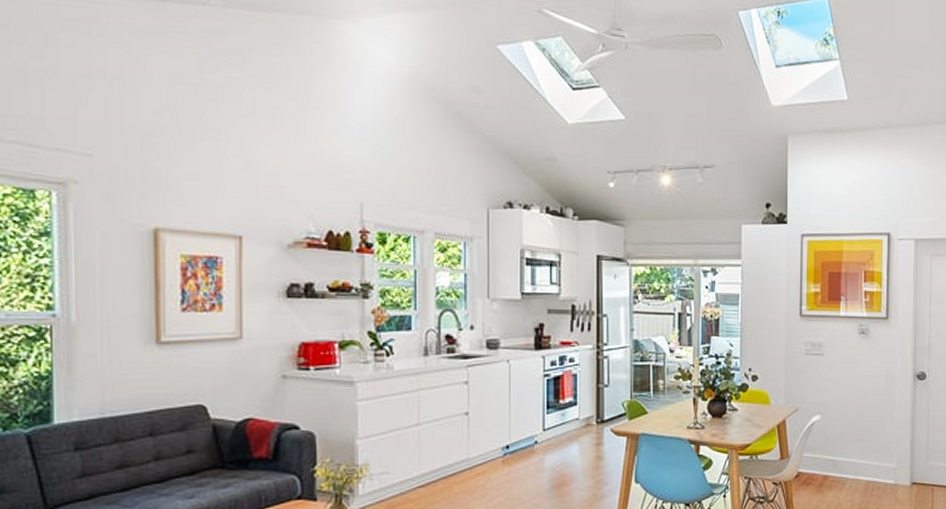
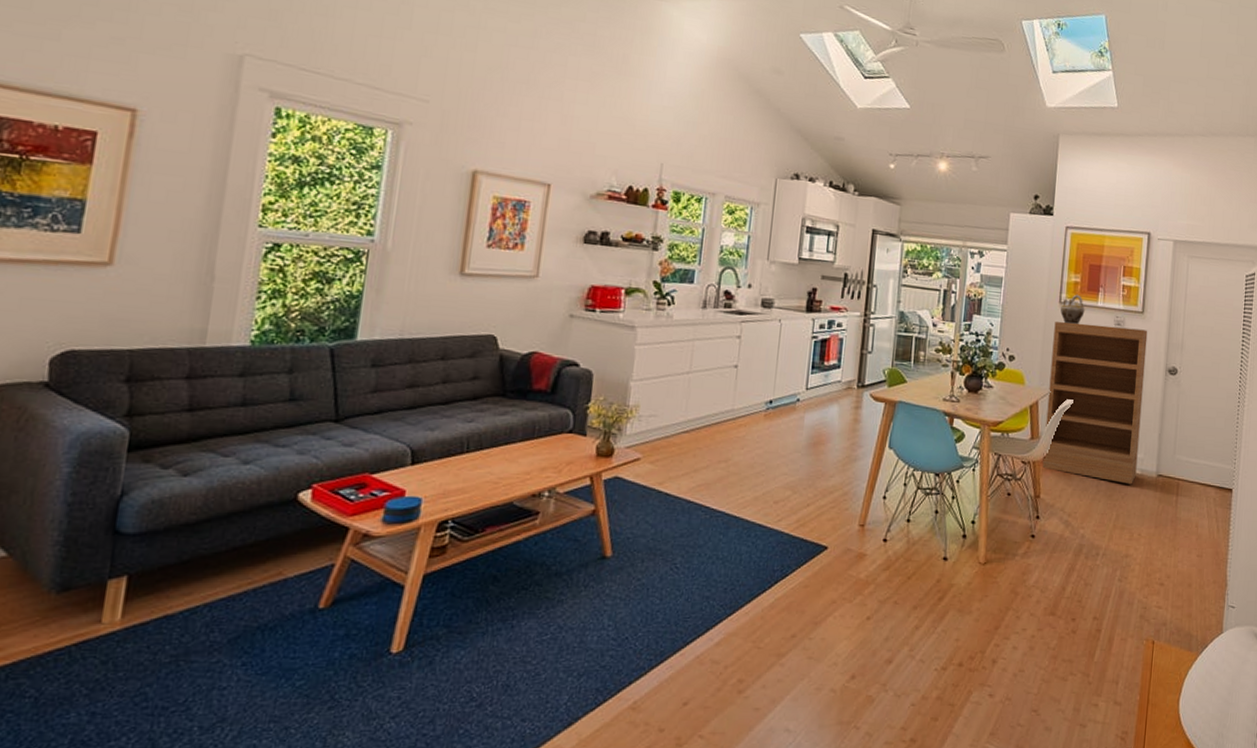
bookcase: none [794,335,894,495] -> present [1042,322,1148,485]
ceramic vessel: none [801,305,827,338] -> present [1060,294,1085,324]

